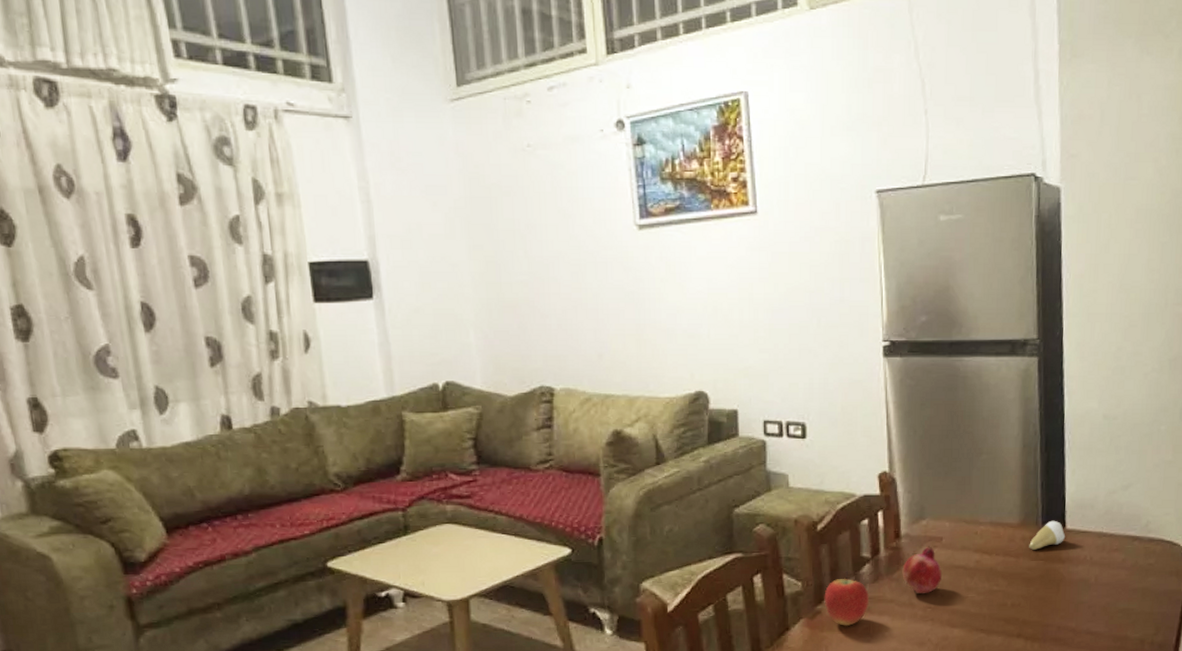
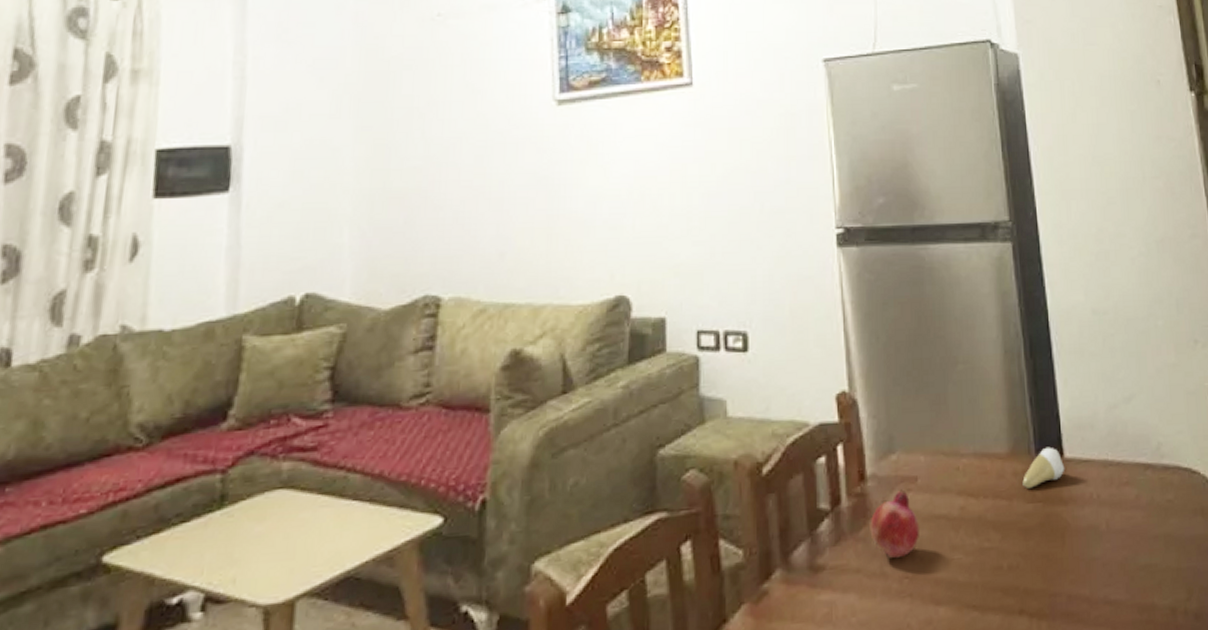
apple: present [824,571,869,627] -> none [772,530,829,613]

